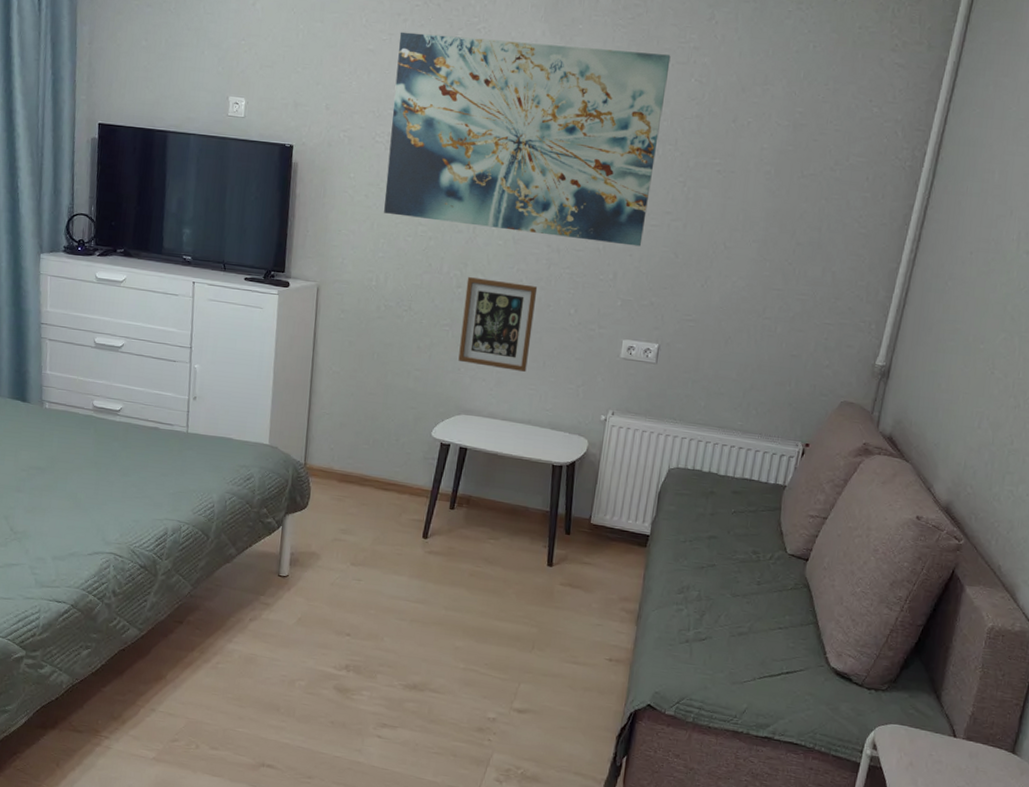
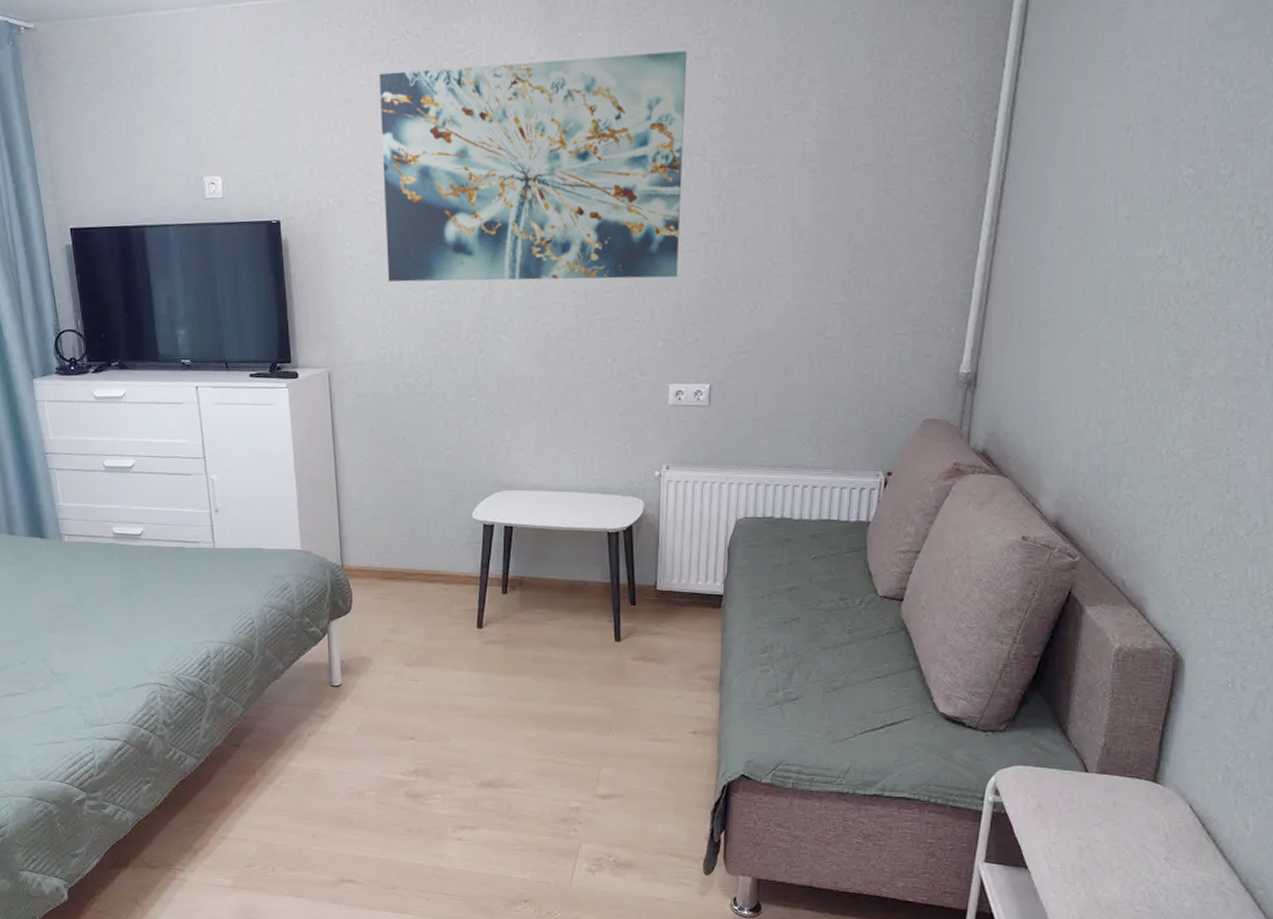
picture frame: present [458,277,538,372] -> none [489,338,568,435]

